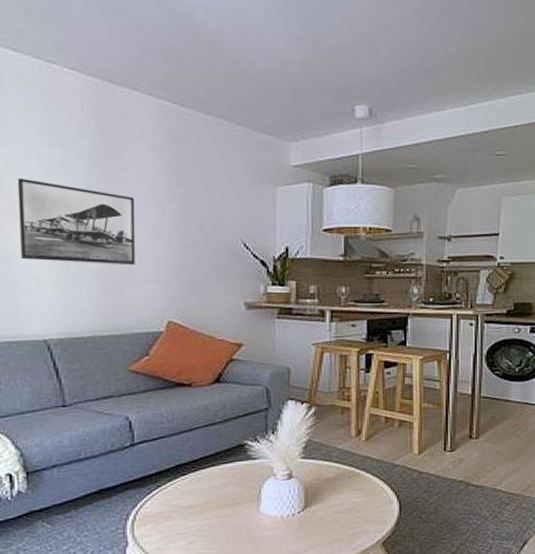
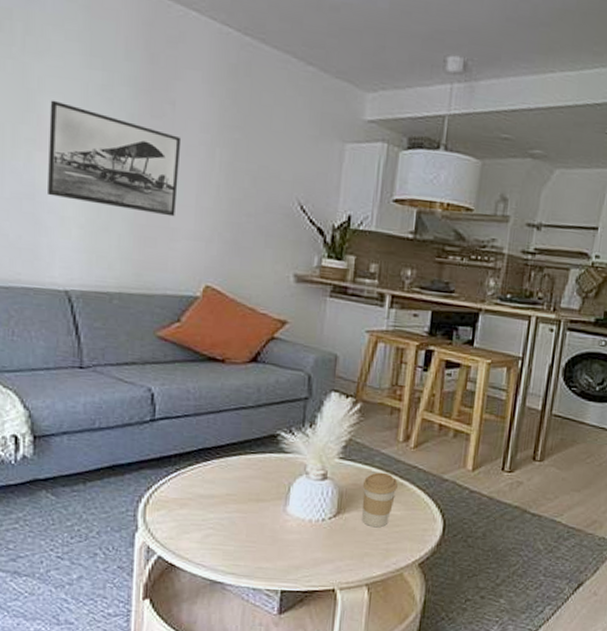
coffee cup: none [324,465,355,516] -> present [362,472,398,528]

